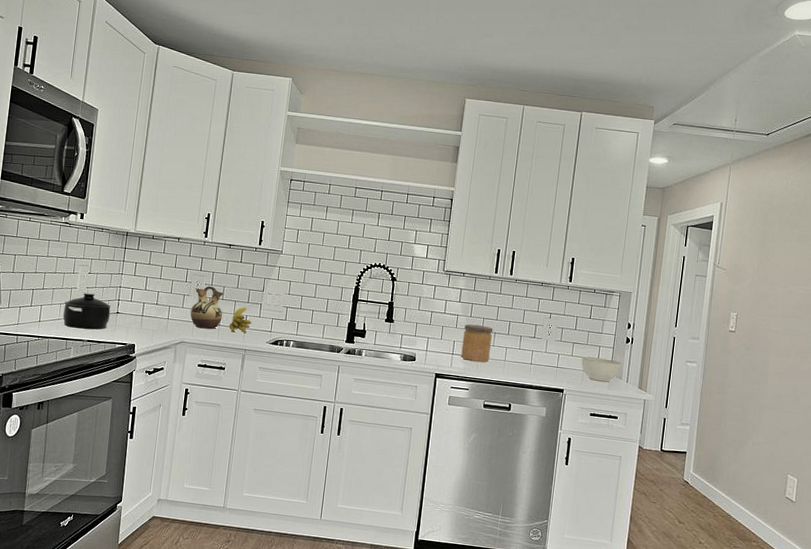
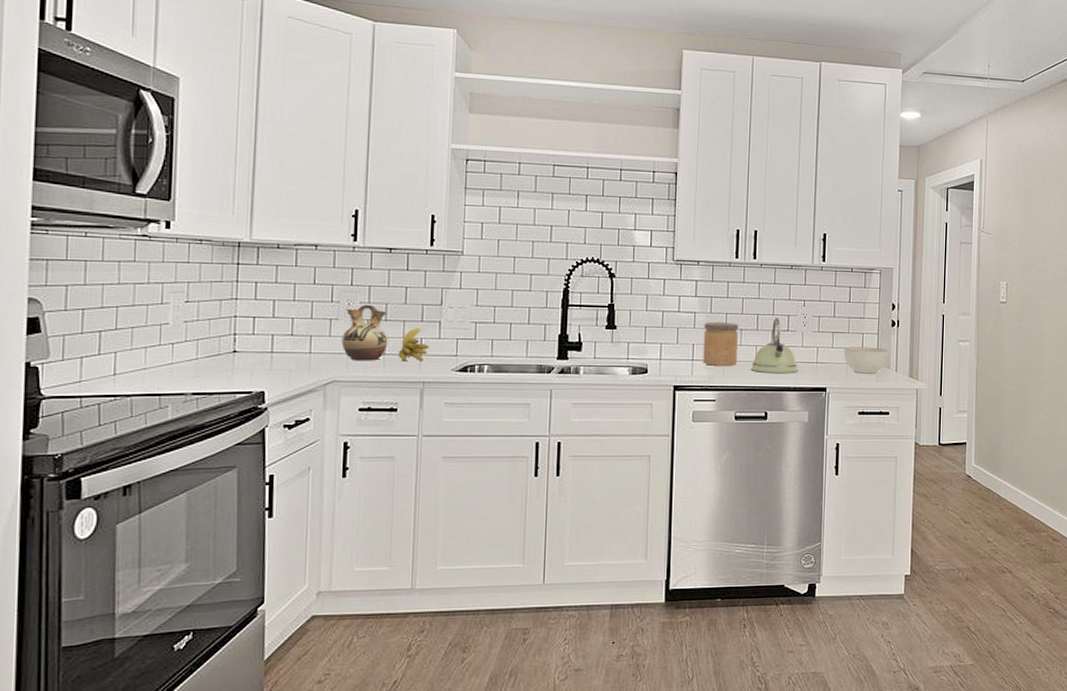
saucepan: present [63,293,111,330] -> none [151,329,224,378]
kettle: none [500,325,541,375] -> present [751,317,798,374]

